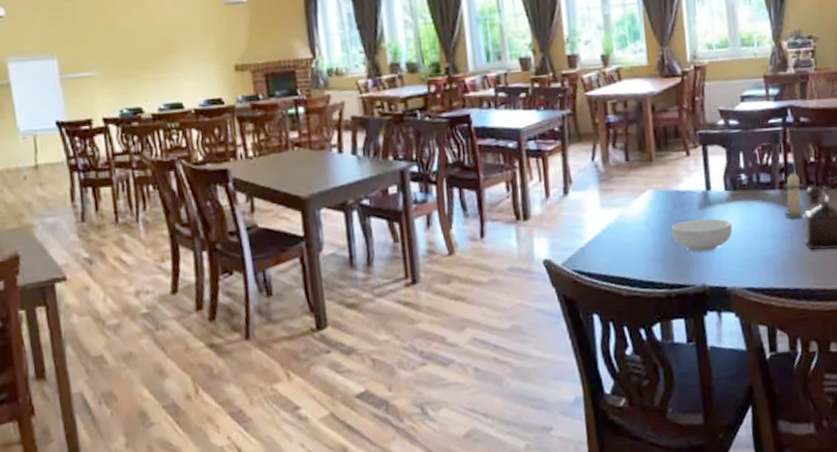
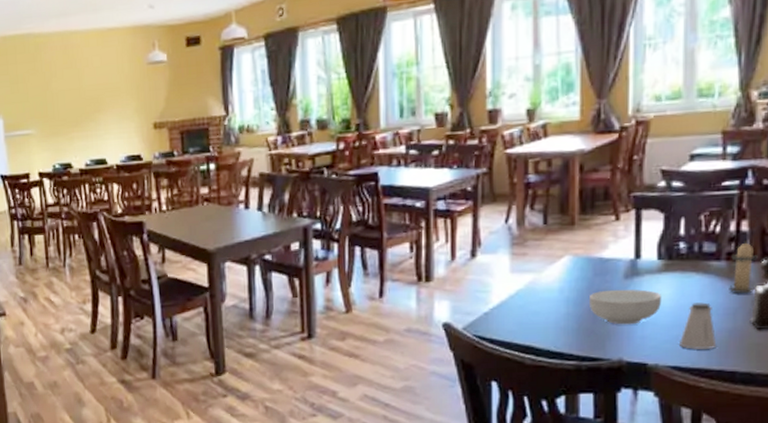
saltshaker: none [751,227,781,271] -> present [680,302,717,349]

